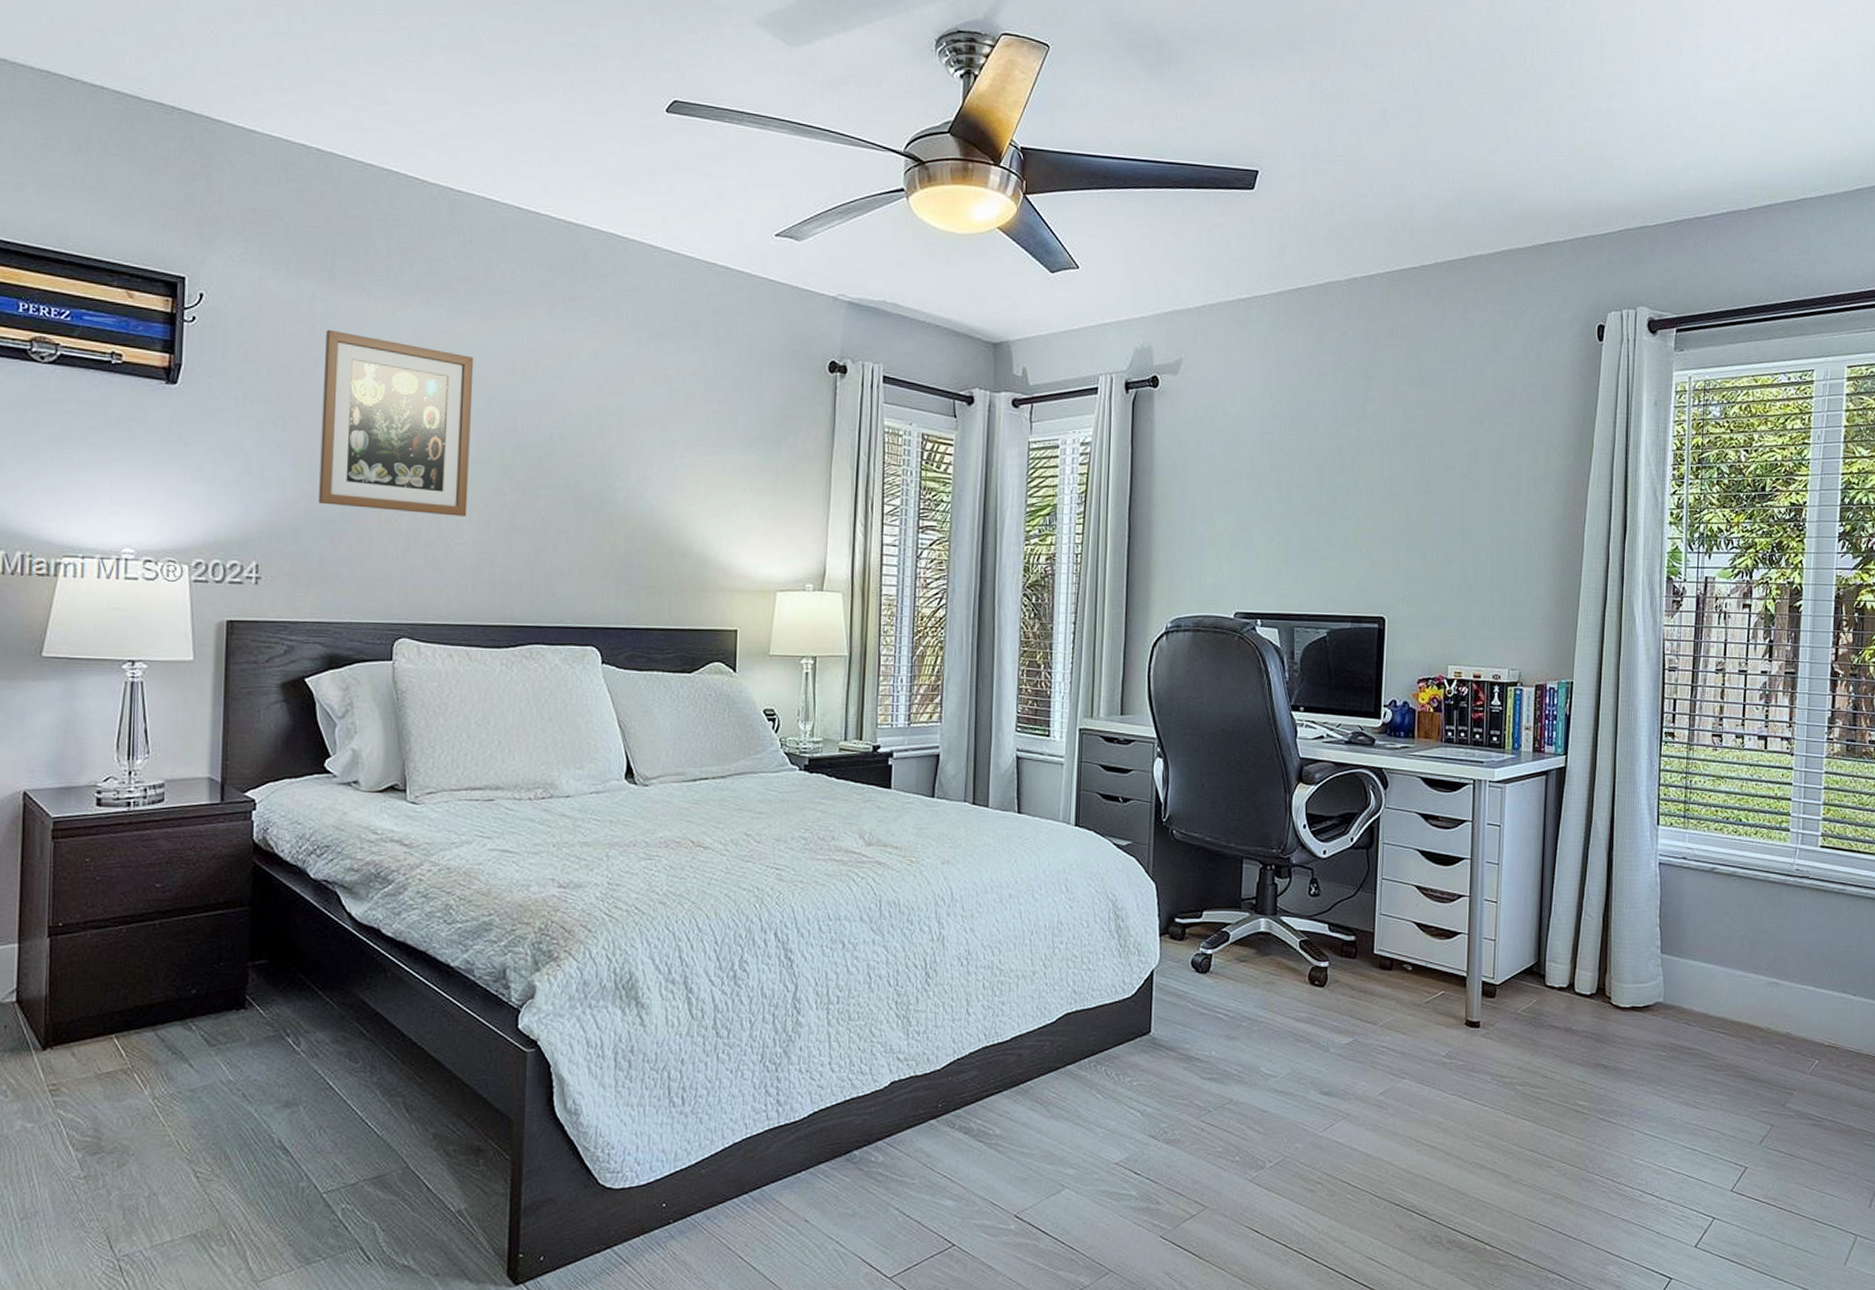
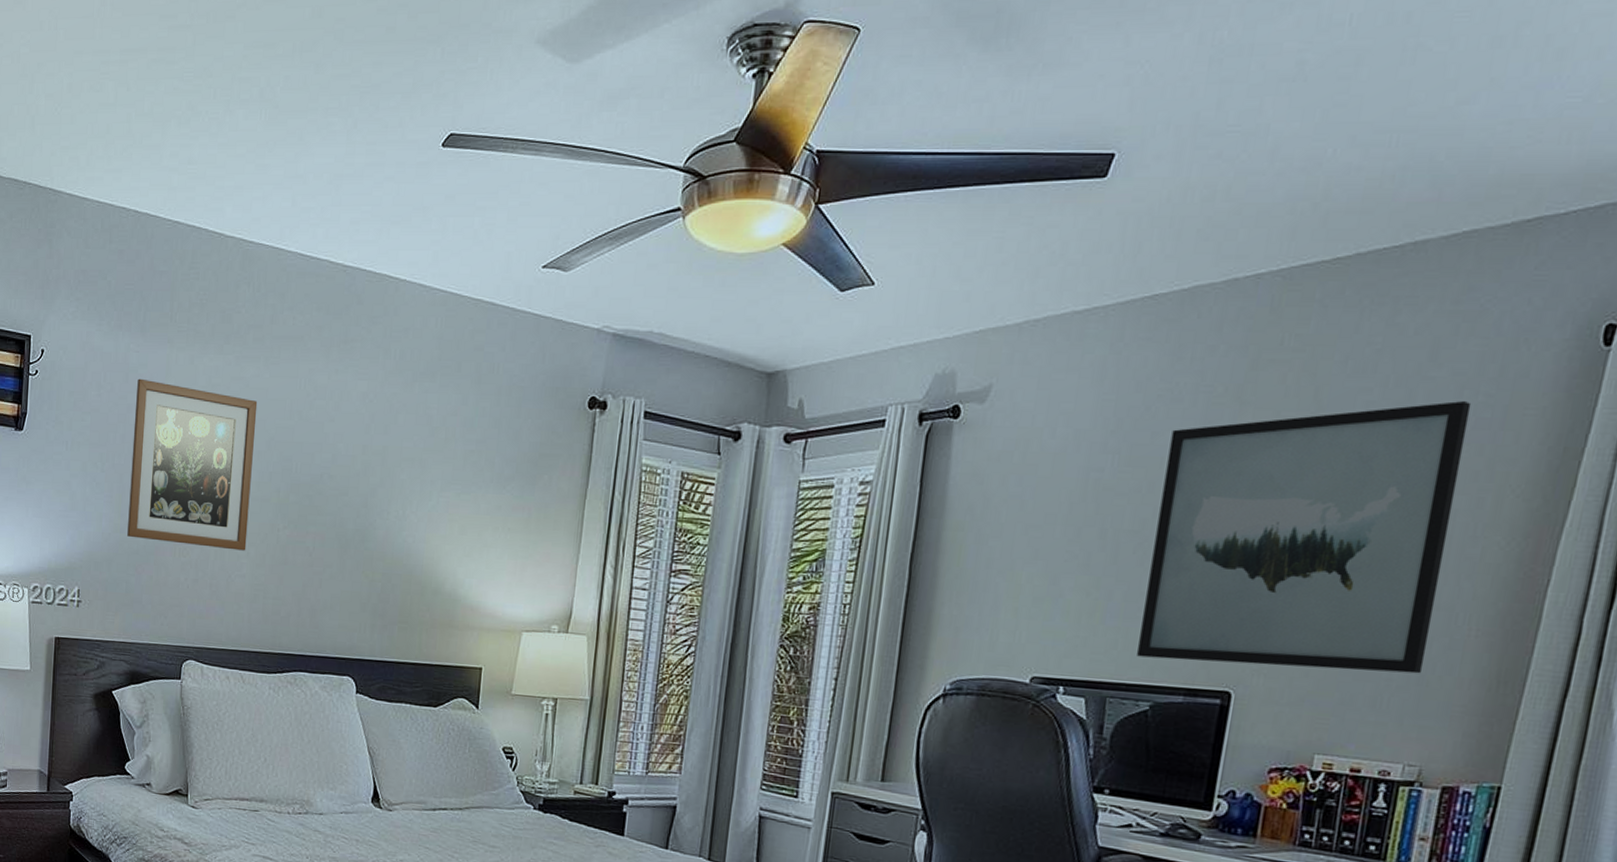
wall art: none [1314,380,1522,595] -> present [1137,401,1472,674]

